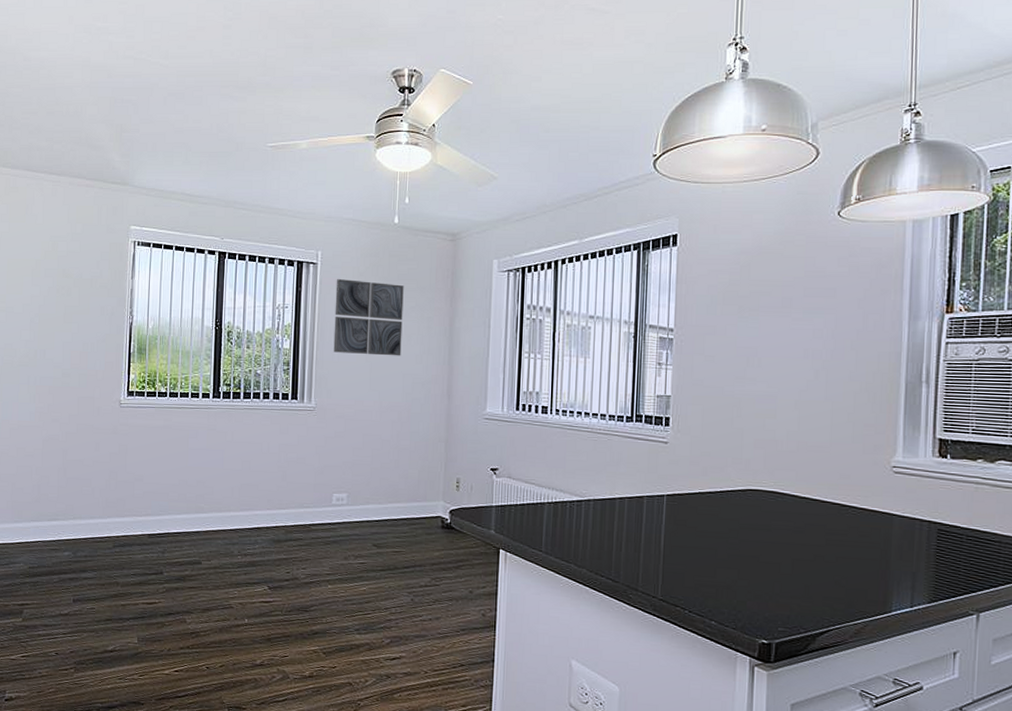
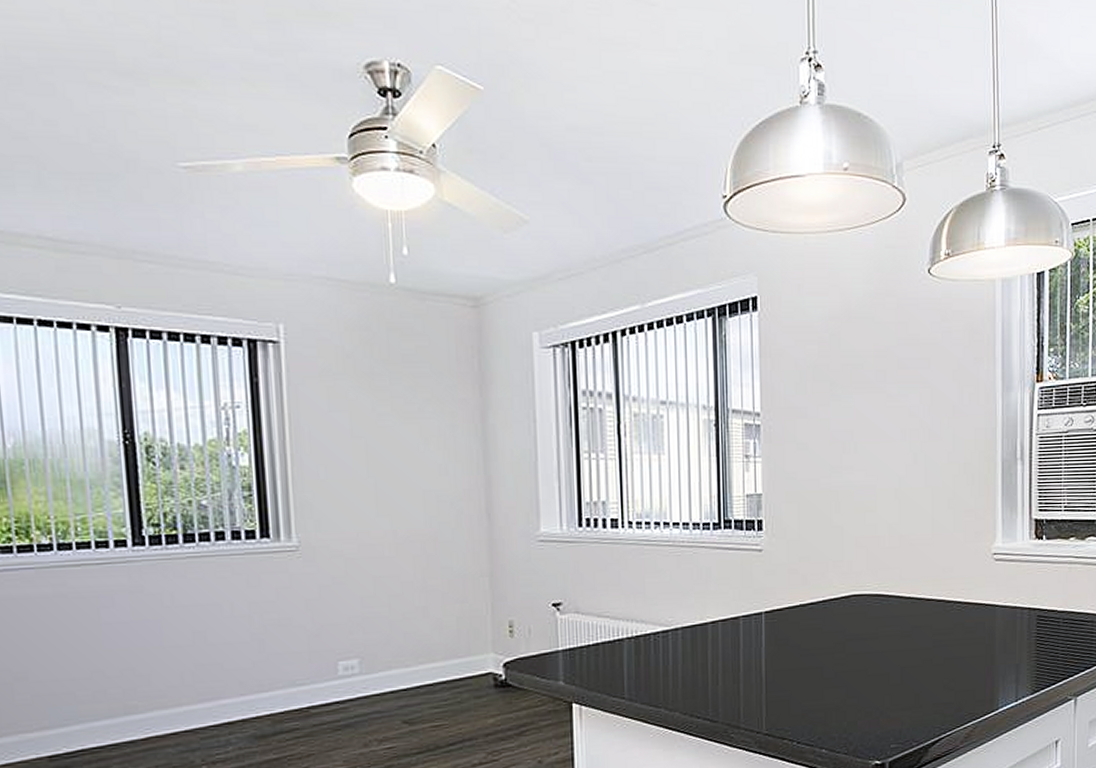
wall art: present [333,279,404,356] -> none [311,364,418,468]

